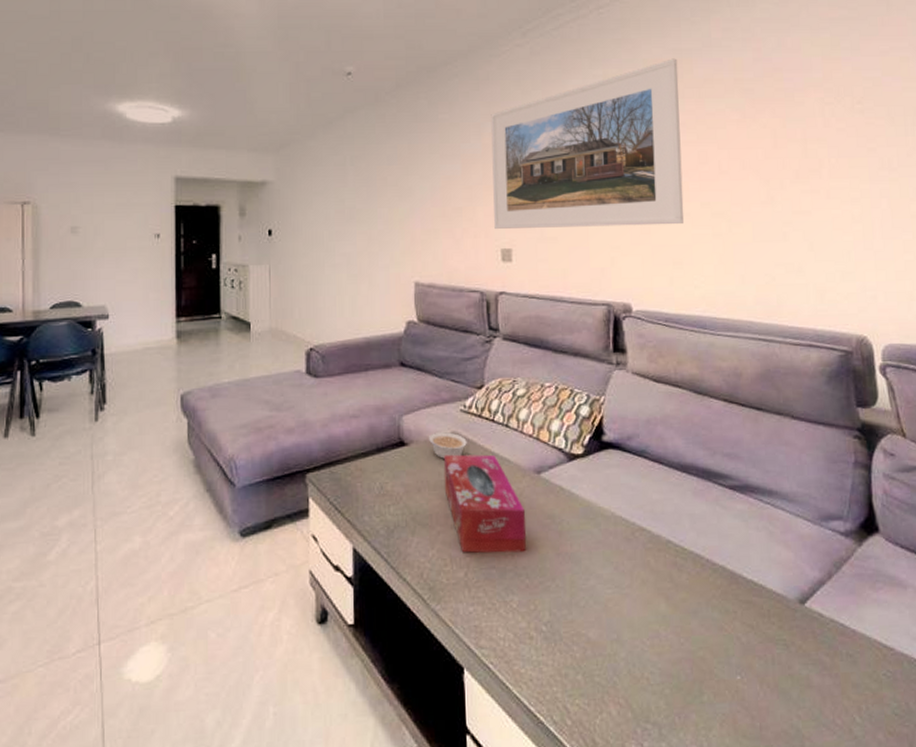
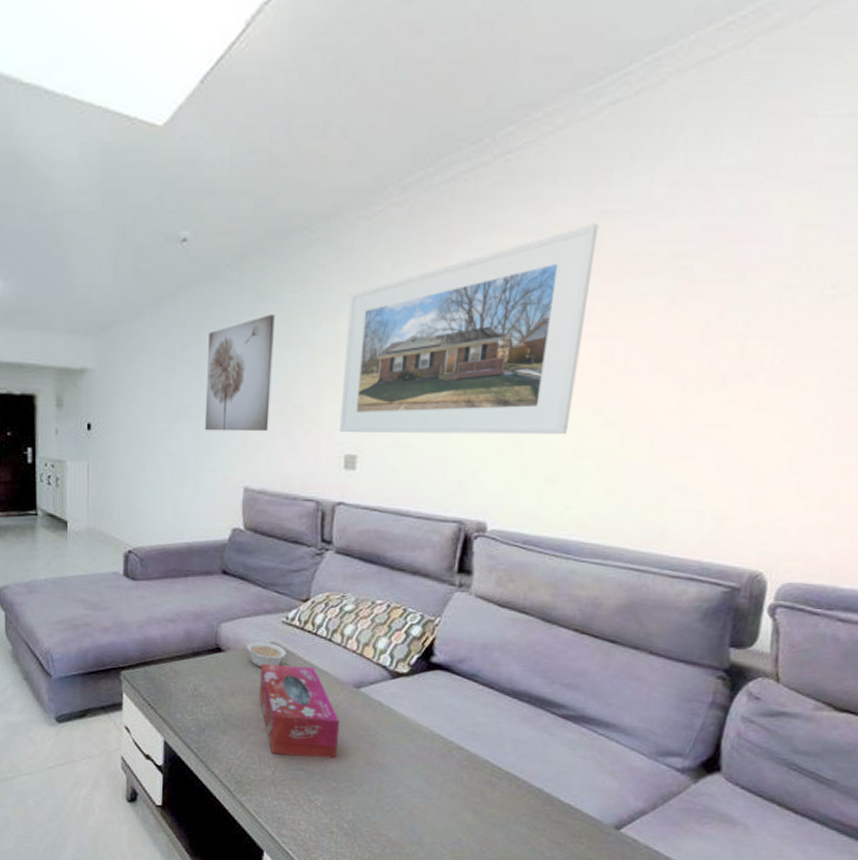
wall art: none [374,132,433,233] -> present [204,315,275,432]

